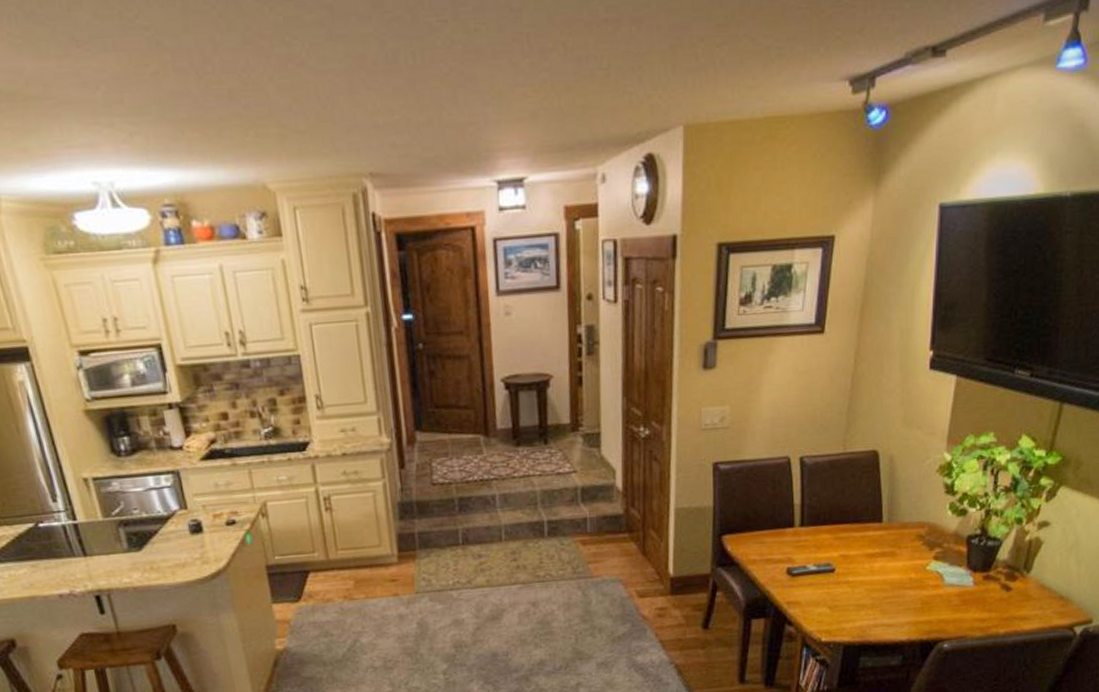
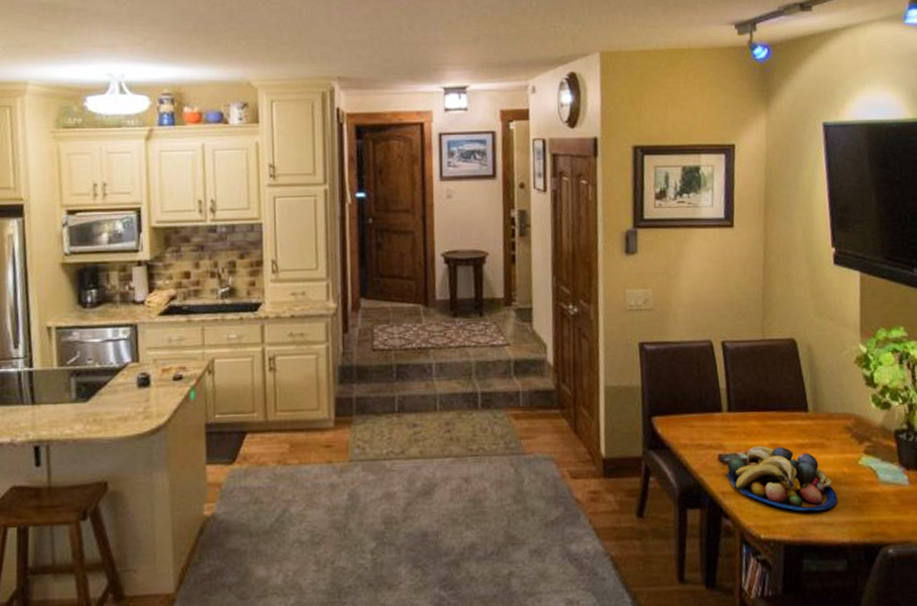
fruit bowl: none [792,556,902,616] -> present [725,445,839,511]

